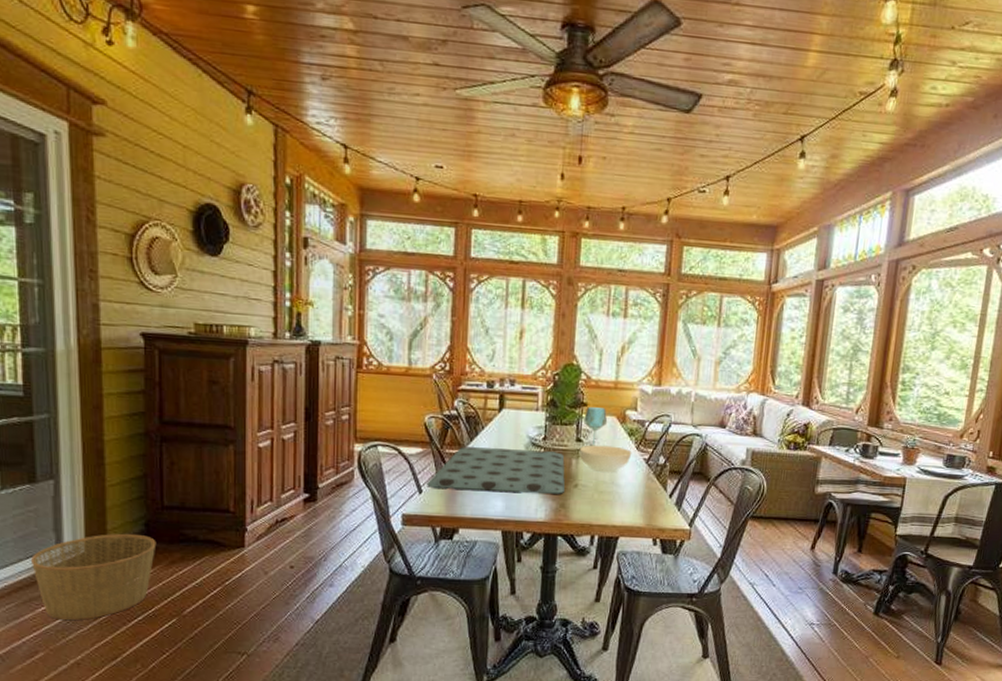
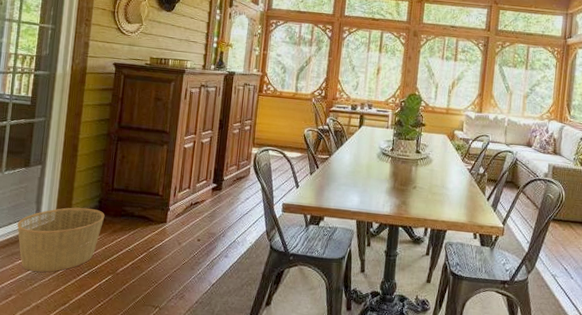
placemat: present [427,447,565,494] -> none [303,153,407,194]
bowl: present [579,445,632,473] -> none [418,156,459,179]
wine glass: present [583,407,608,447] -> none [422,127,441,158]

